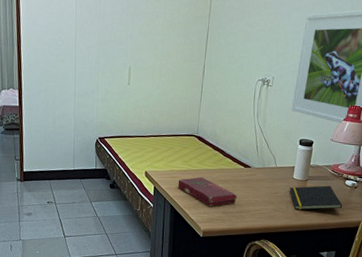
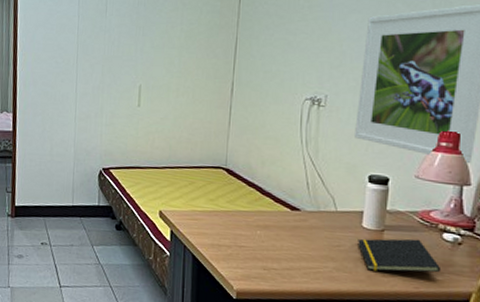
book: present [178,177,237,207] -> none [201,220,282,260]

